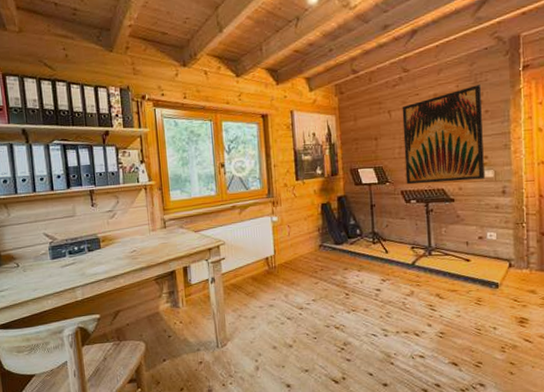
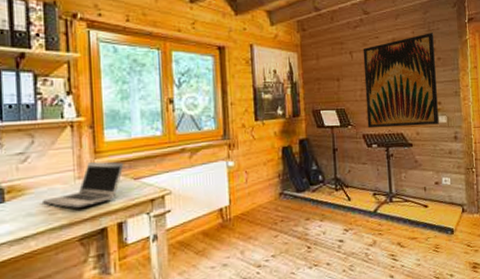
laptop: none [127,217,187,255] -> present [43,162,124,209]

